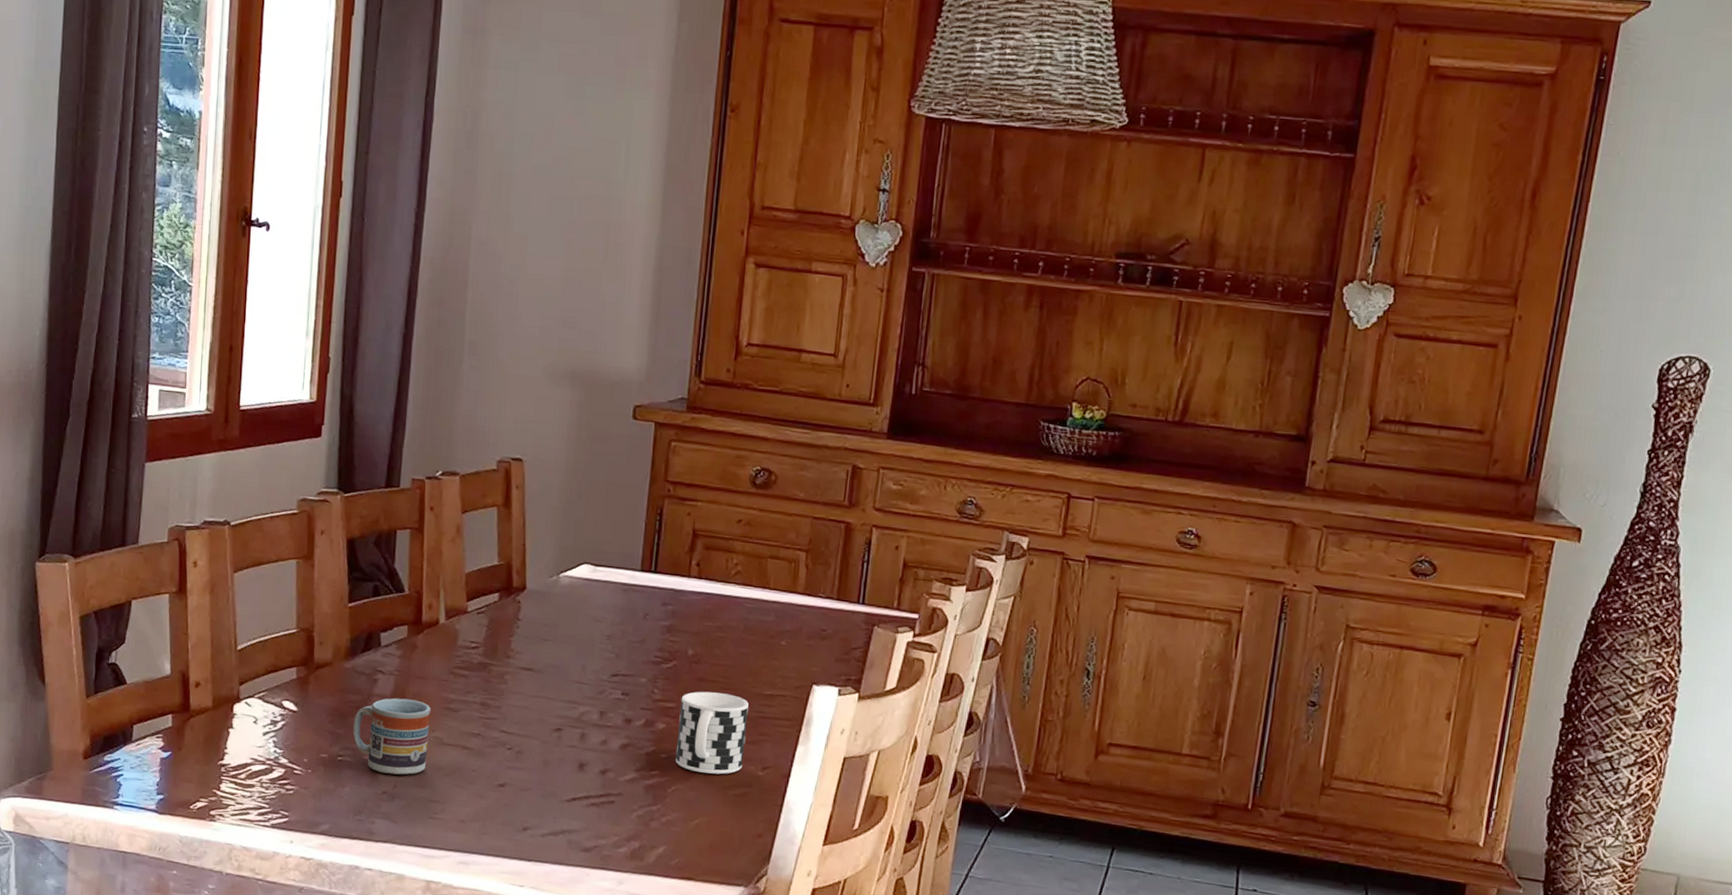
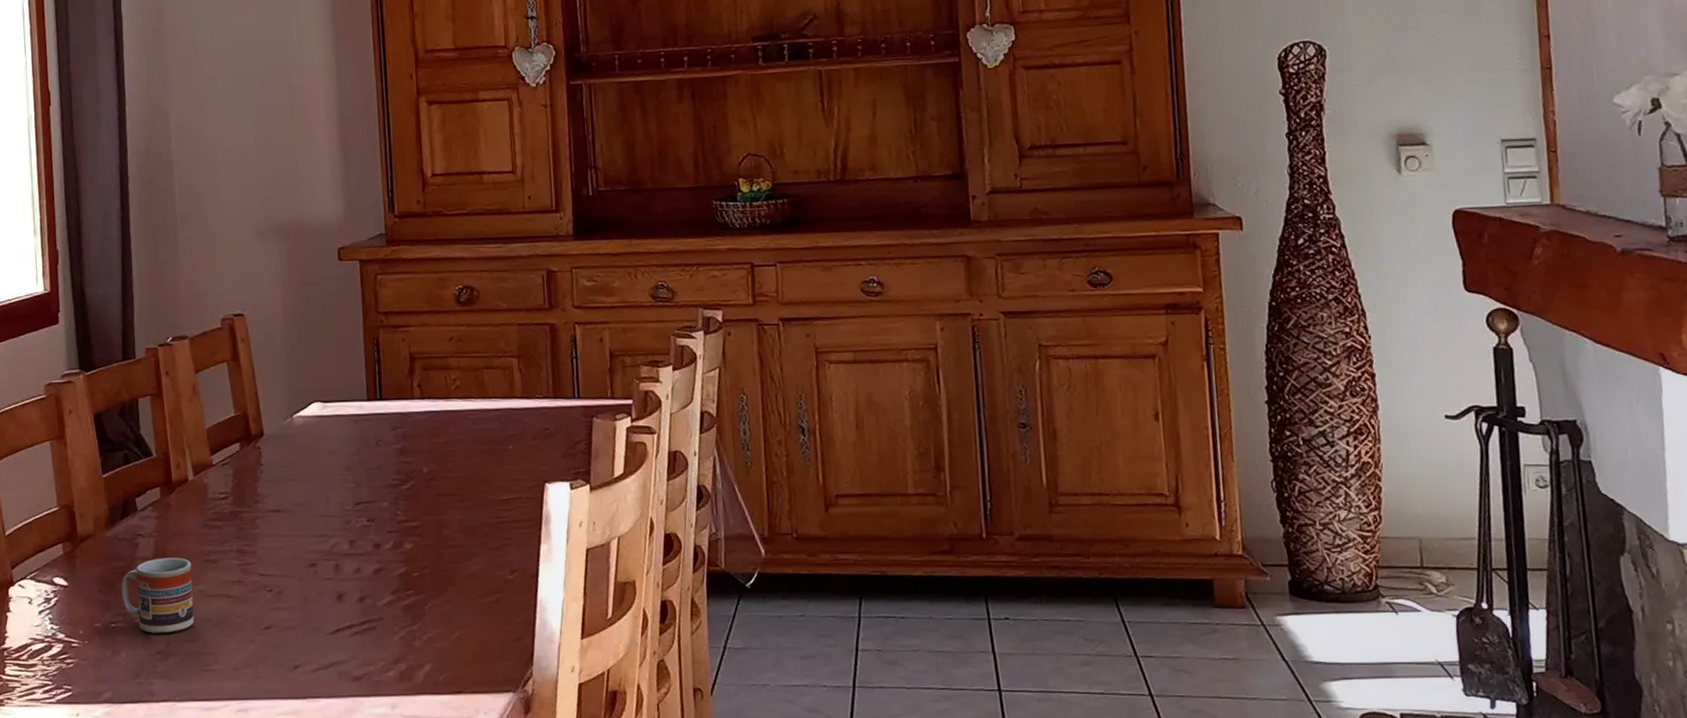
cup: present [675,691,749,775] -> none [423,505,492,586]

